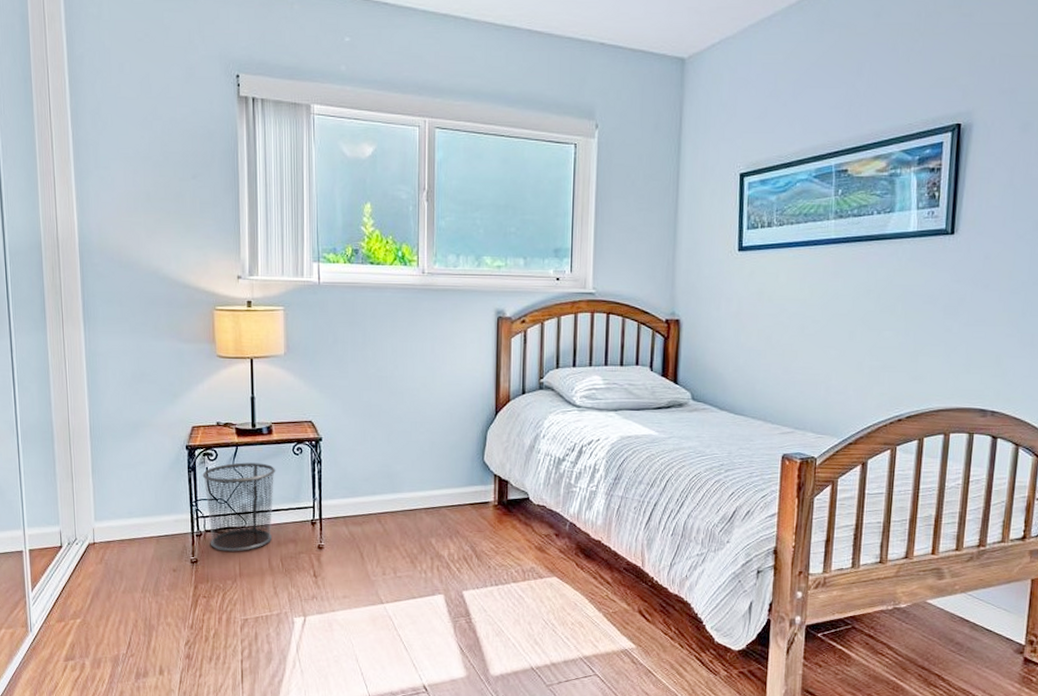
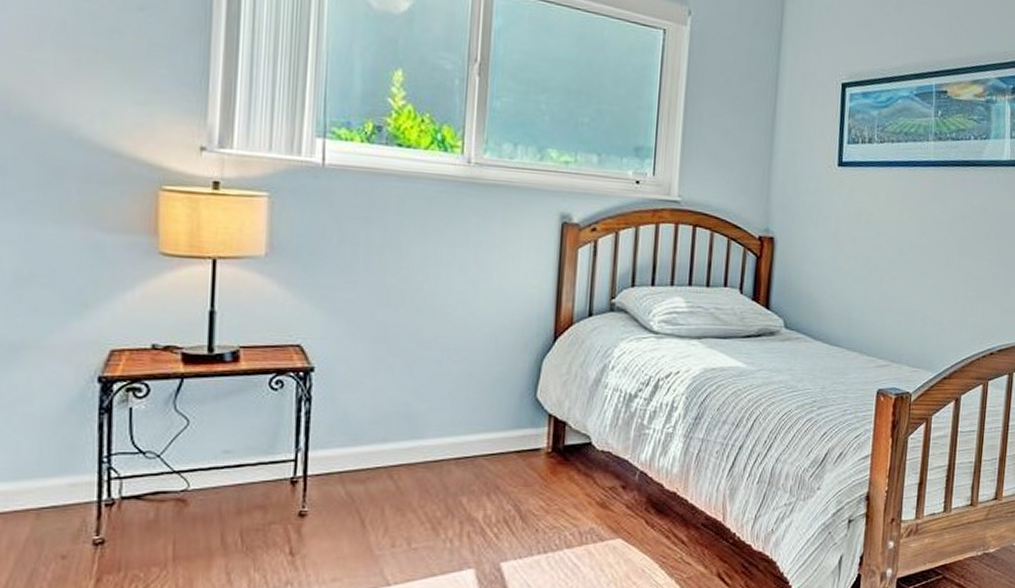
waste bin: present [202,462,276,552] -> none [122,400,242,526]

